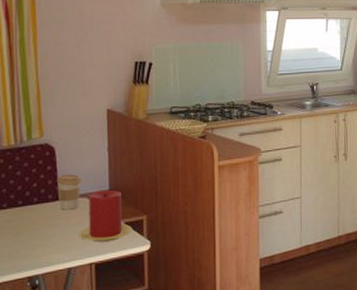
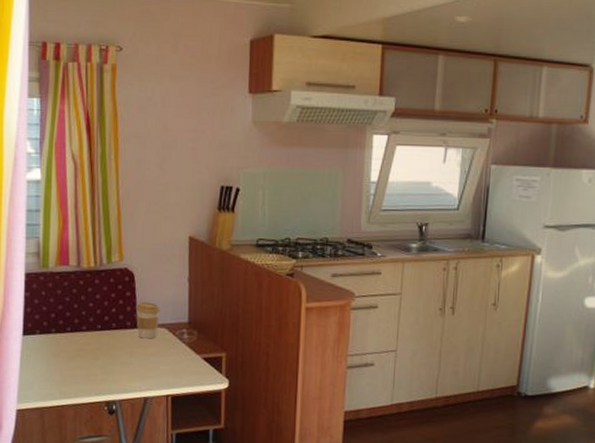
candle: present [79,190,132,242] -> none [156,322,211,375]

